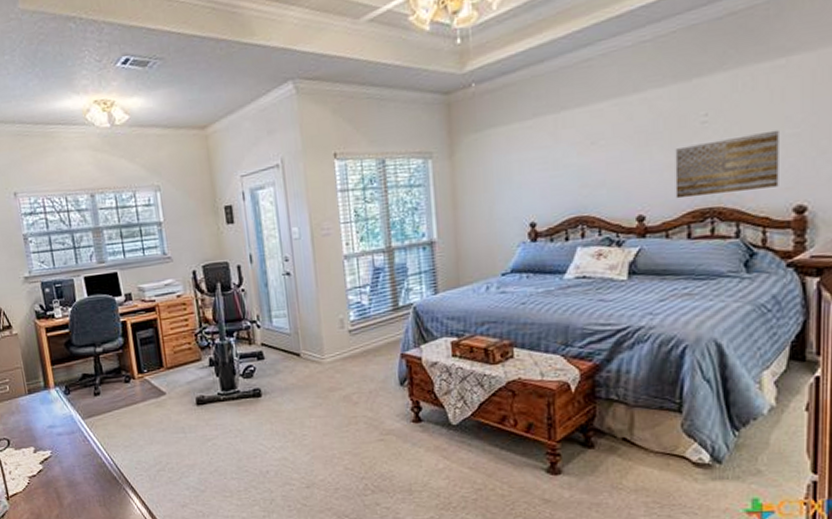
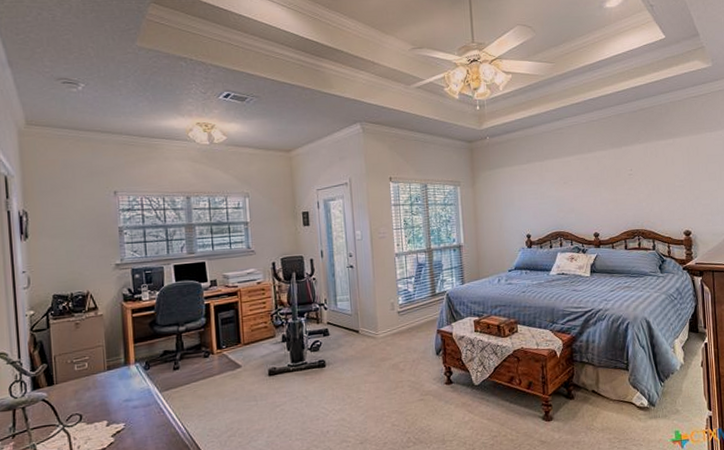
wall art: present [675,129,779,199] -> none [614,182,675,223]

